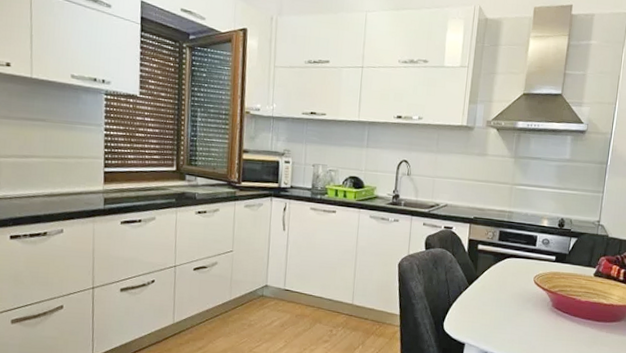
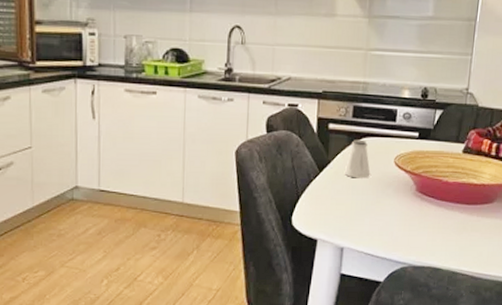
saltshaker: none [490,259,513,293] -> present [344,139,371,179]

